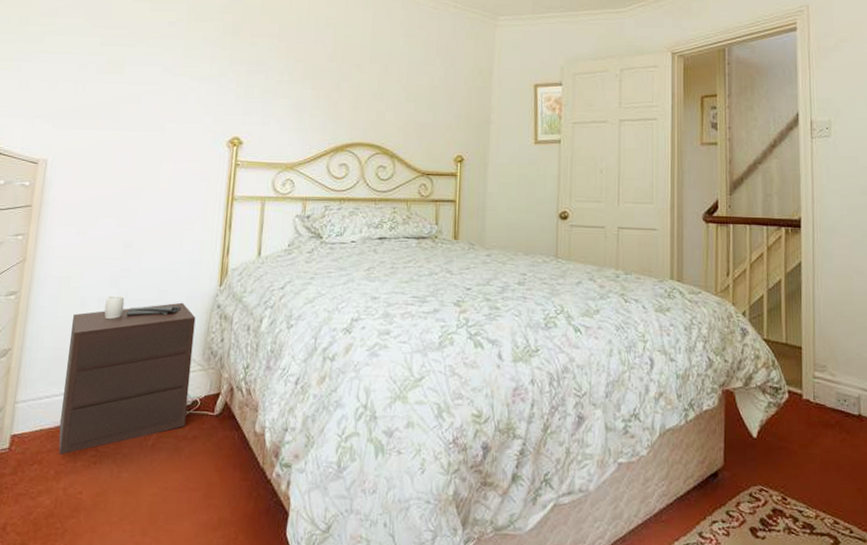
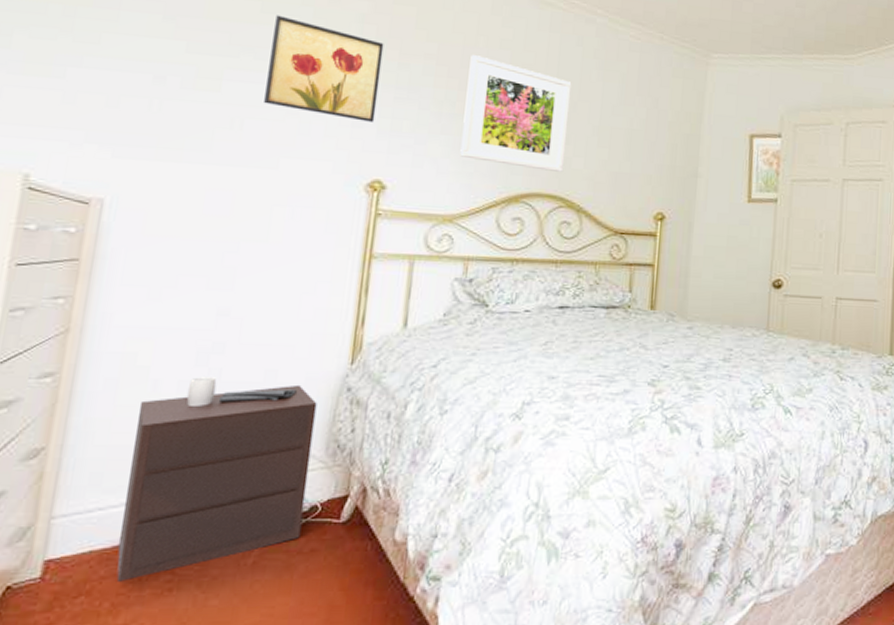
wall art: none [154,12,239,91] -> present [264,15,384,122]
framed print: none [297,31,383,125] -> present [460,54,572,173]

